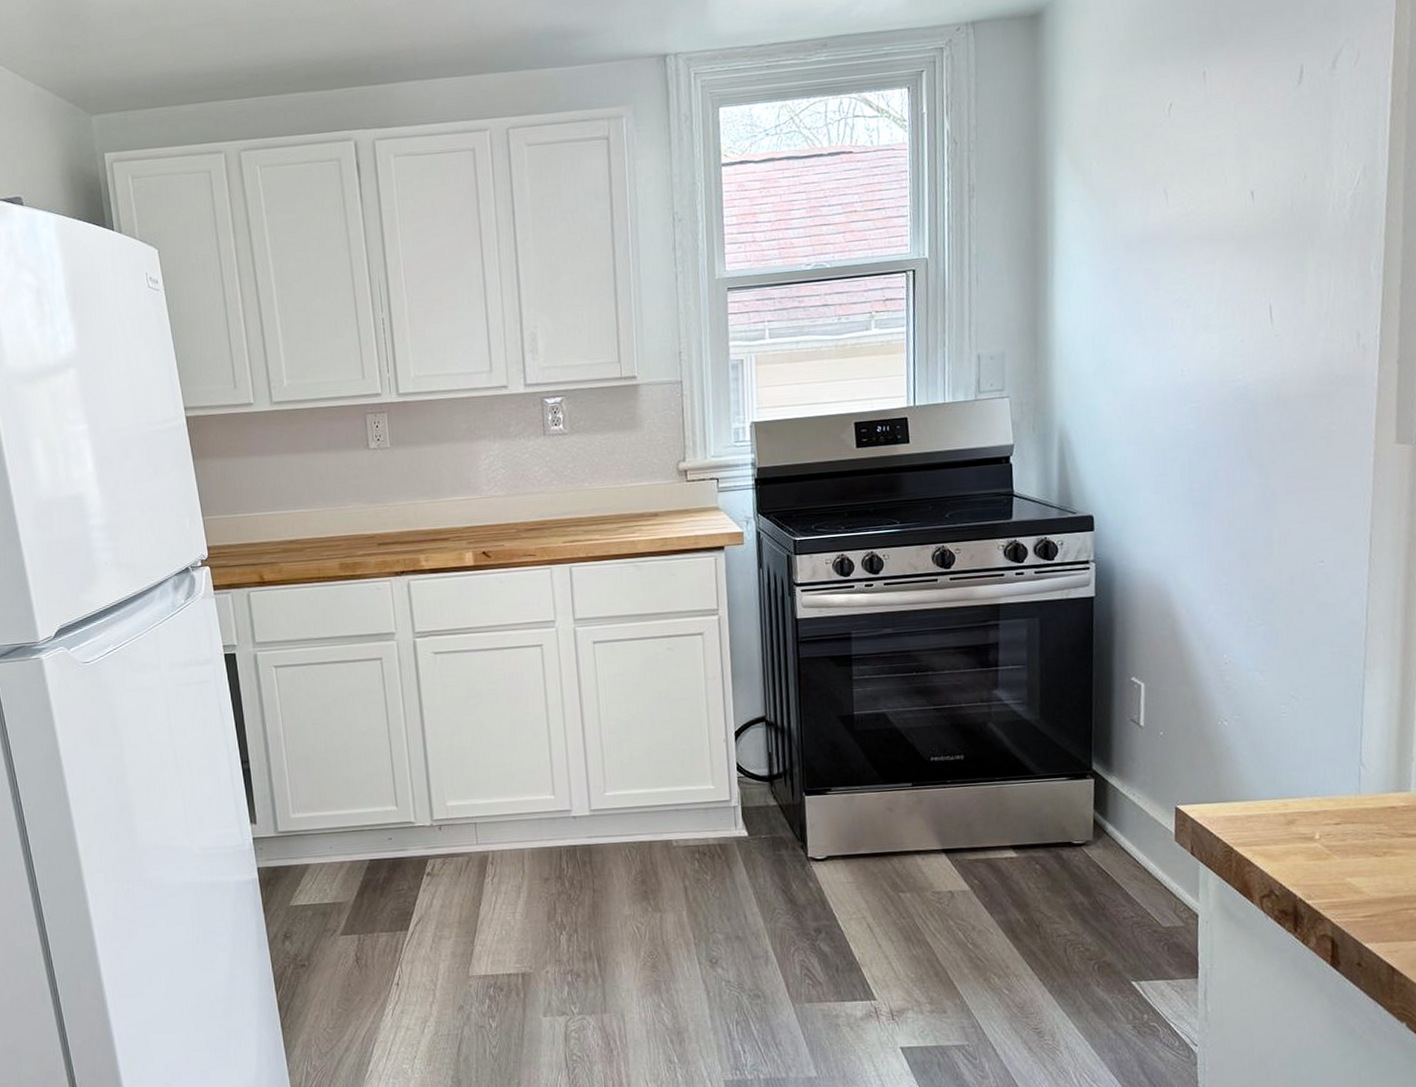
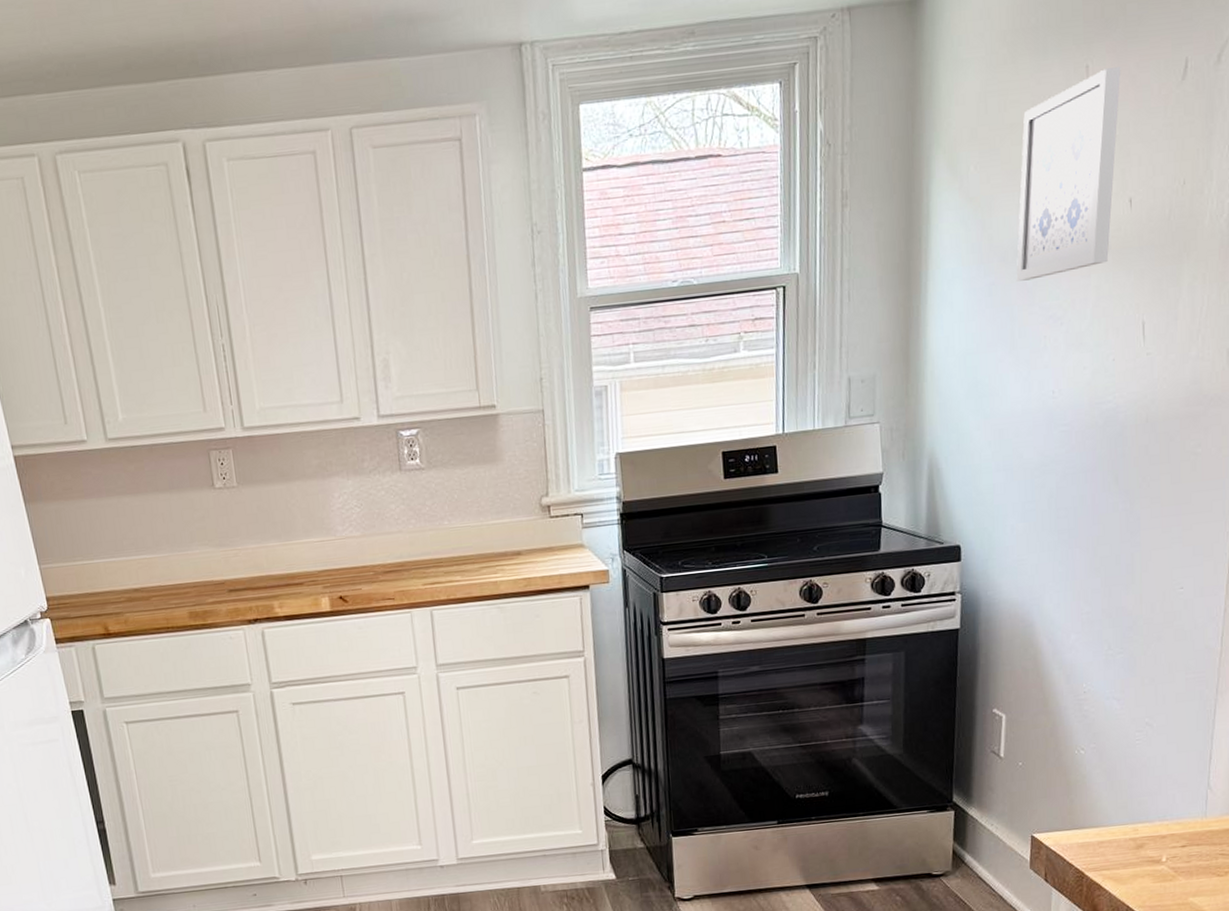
wall art: none [1141,73,1238,267] -> present [1016,67,1121,282]

